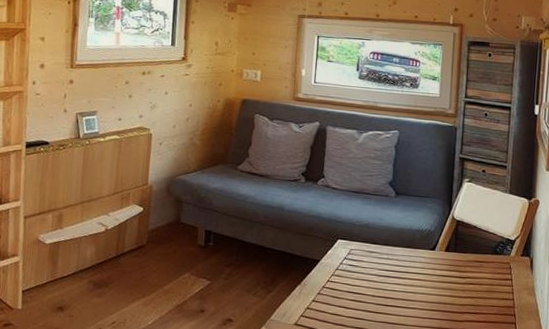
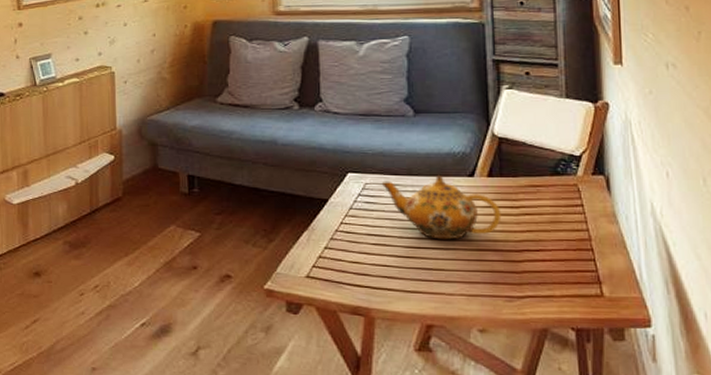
teapot: none [363,246,452,301] -> present [381,174,502,240]

